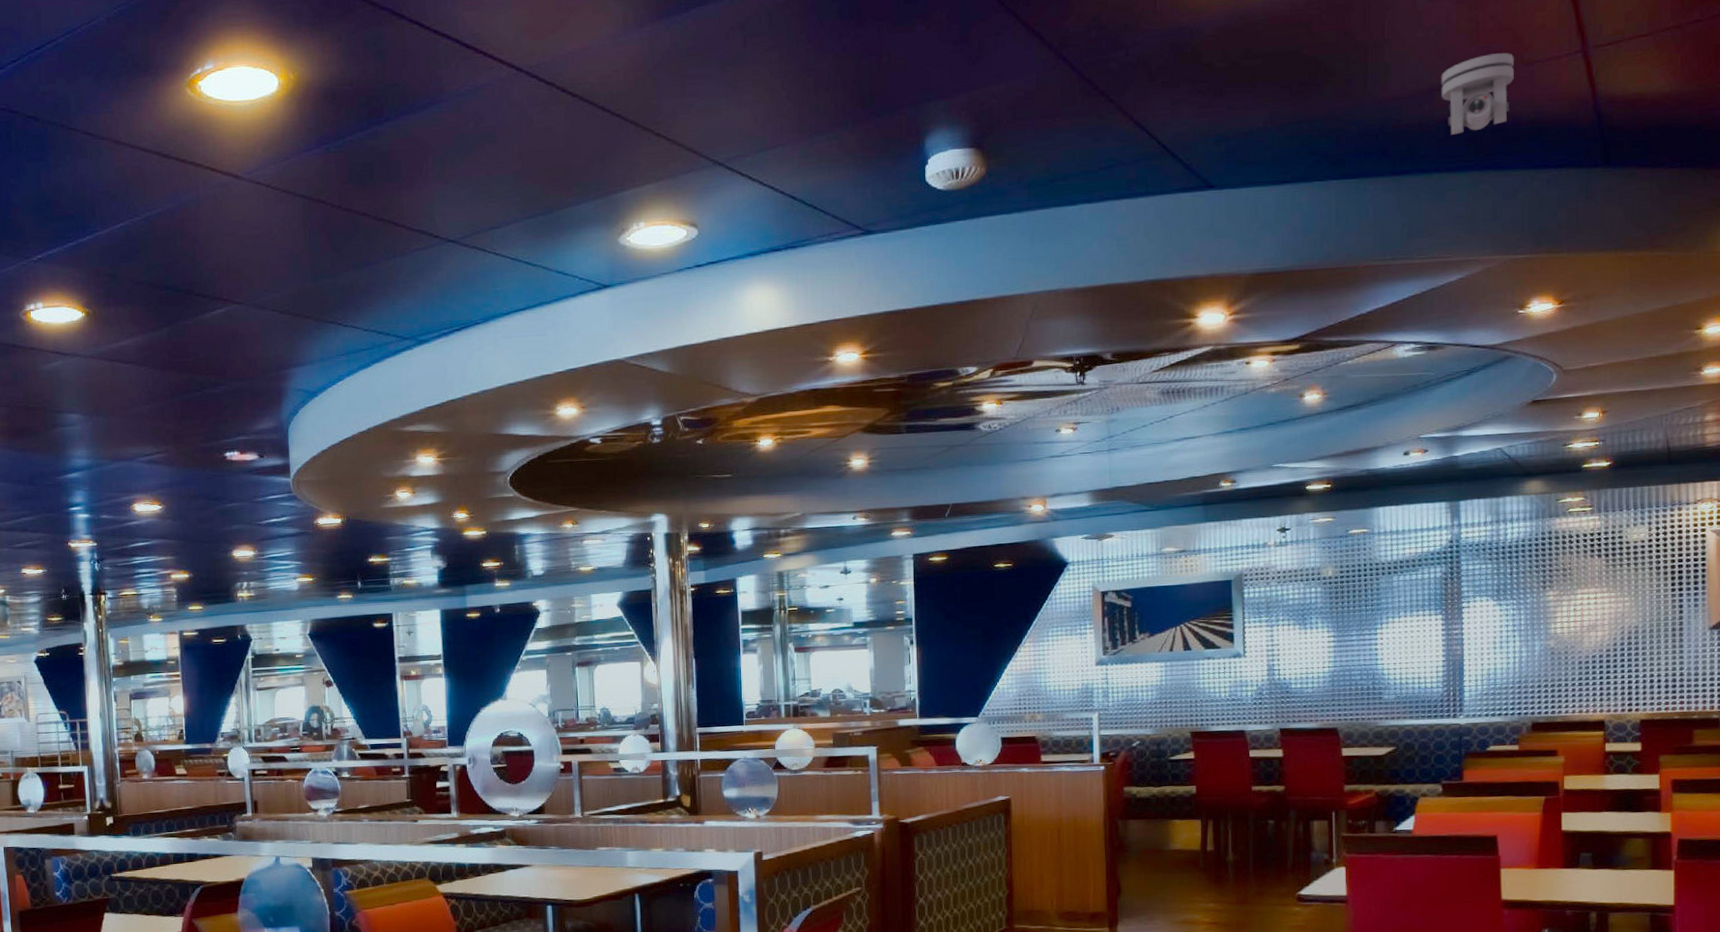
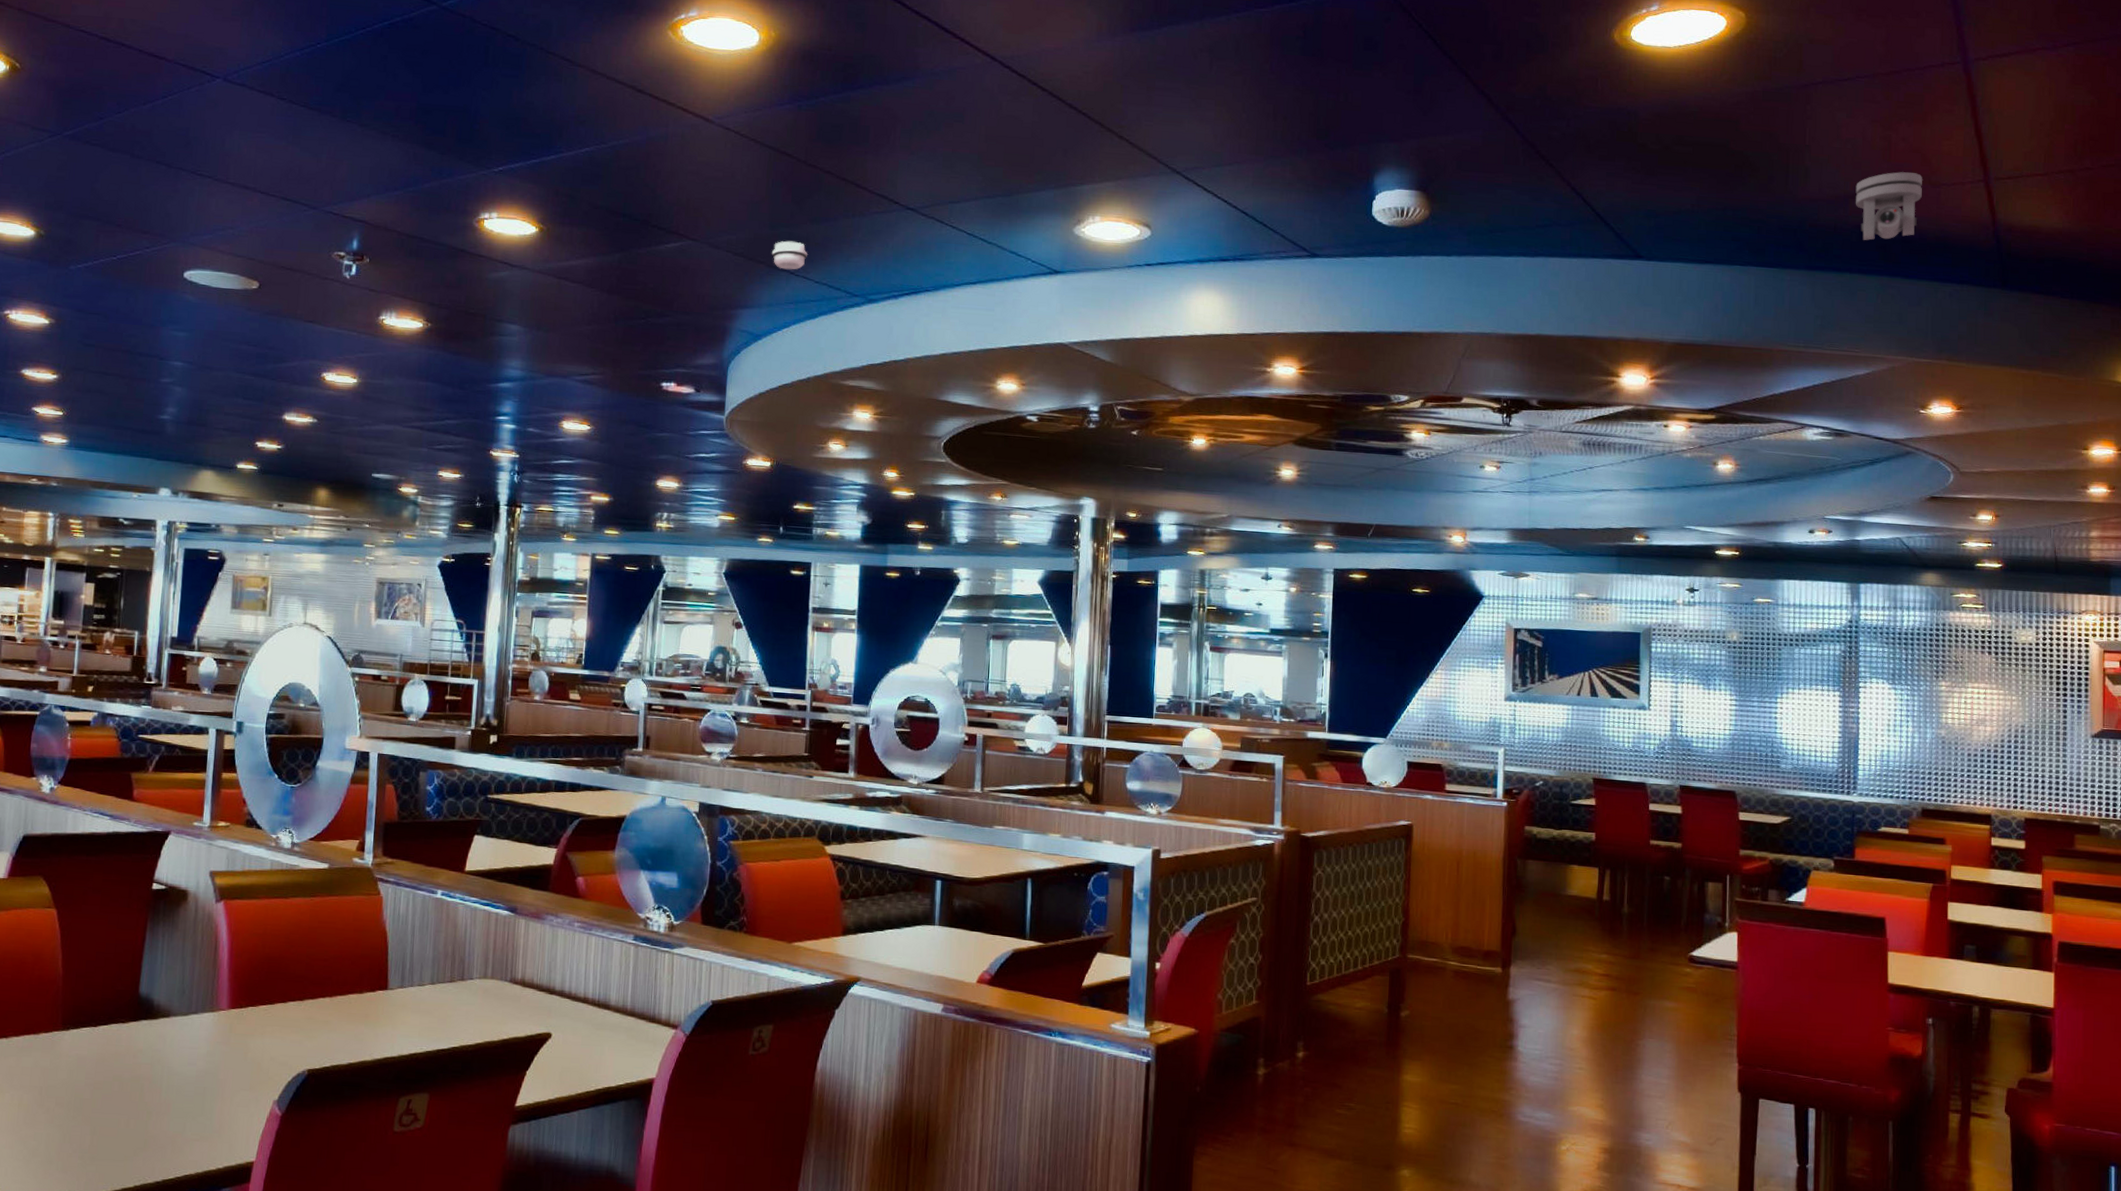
smoke detector: none [318,291,354,322] -> present [772,240,808,270]

